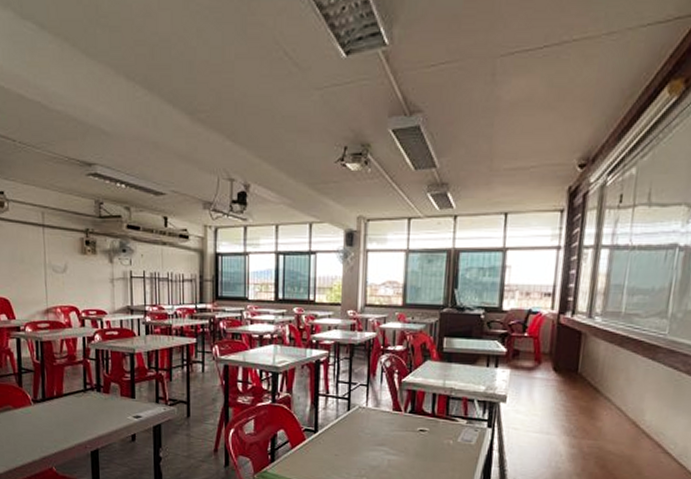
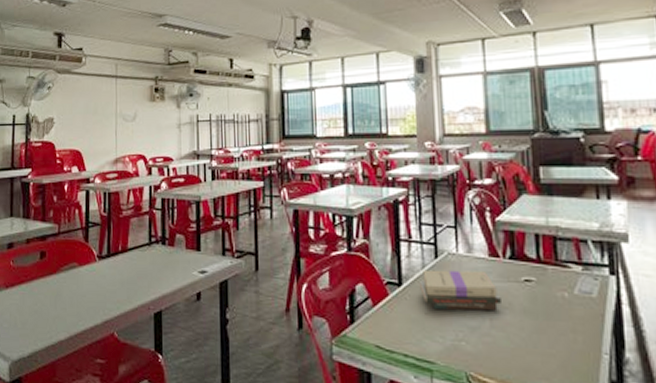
books: none [333,419,399,454] -> present [420,269,501,311]

